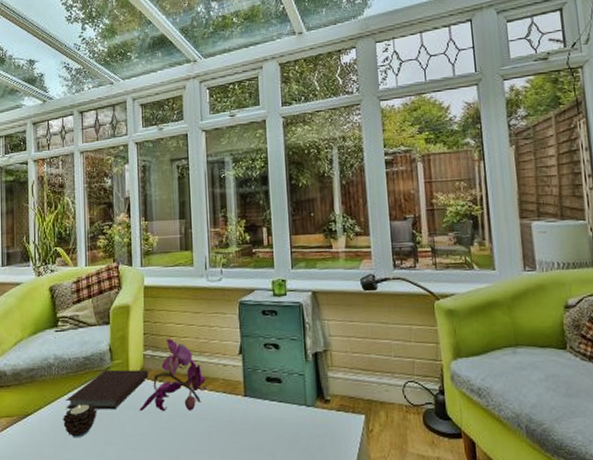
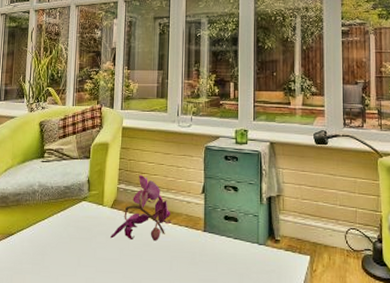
candle: present [63,404,97,438] -> none [42,228,73,259]
notebook: present [65,369,149,410] -> none [45,199,121,235]

